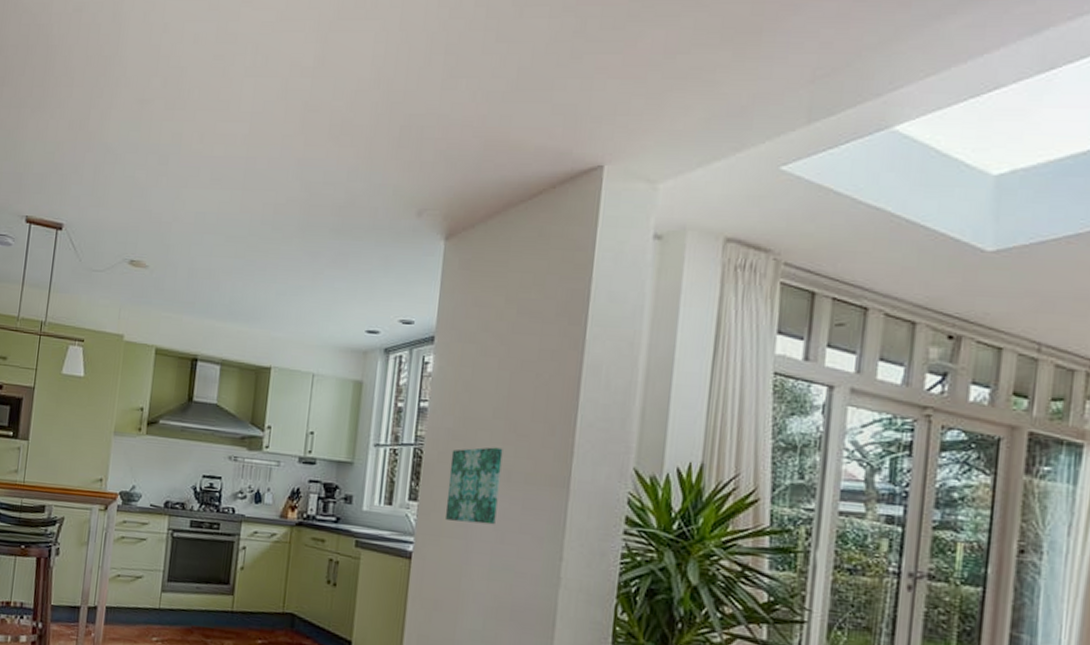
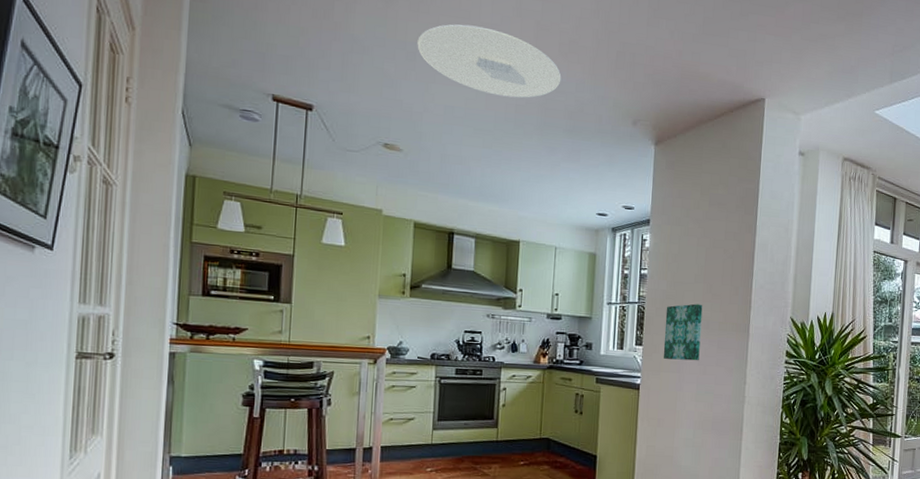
ceiling light: none [170,117,330,196] -> present [417,24,562,98]

